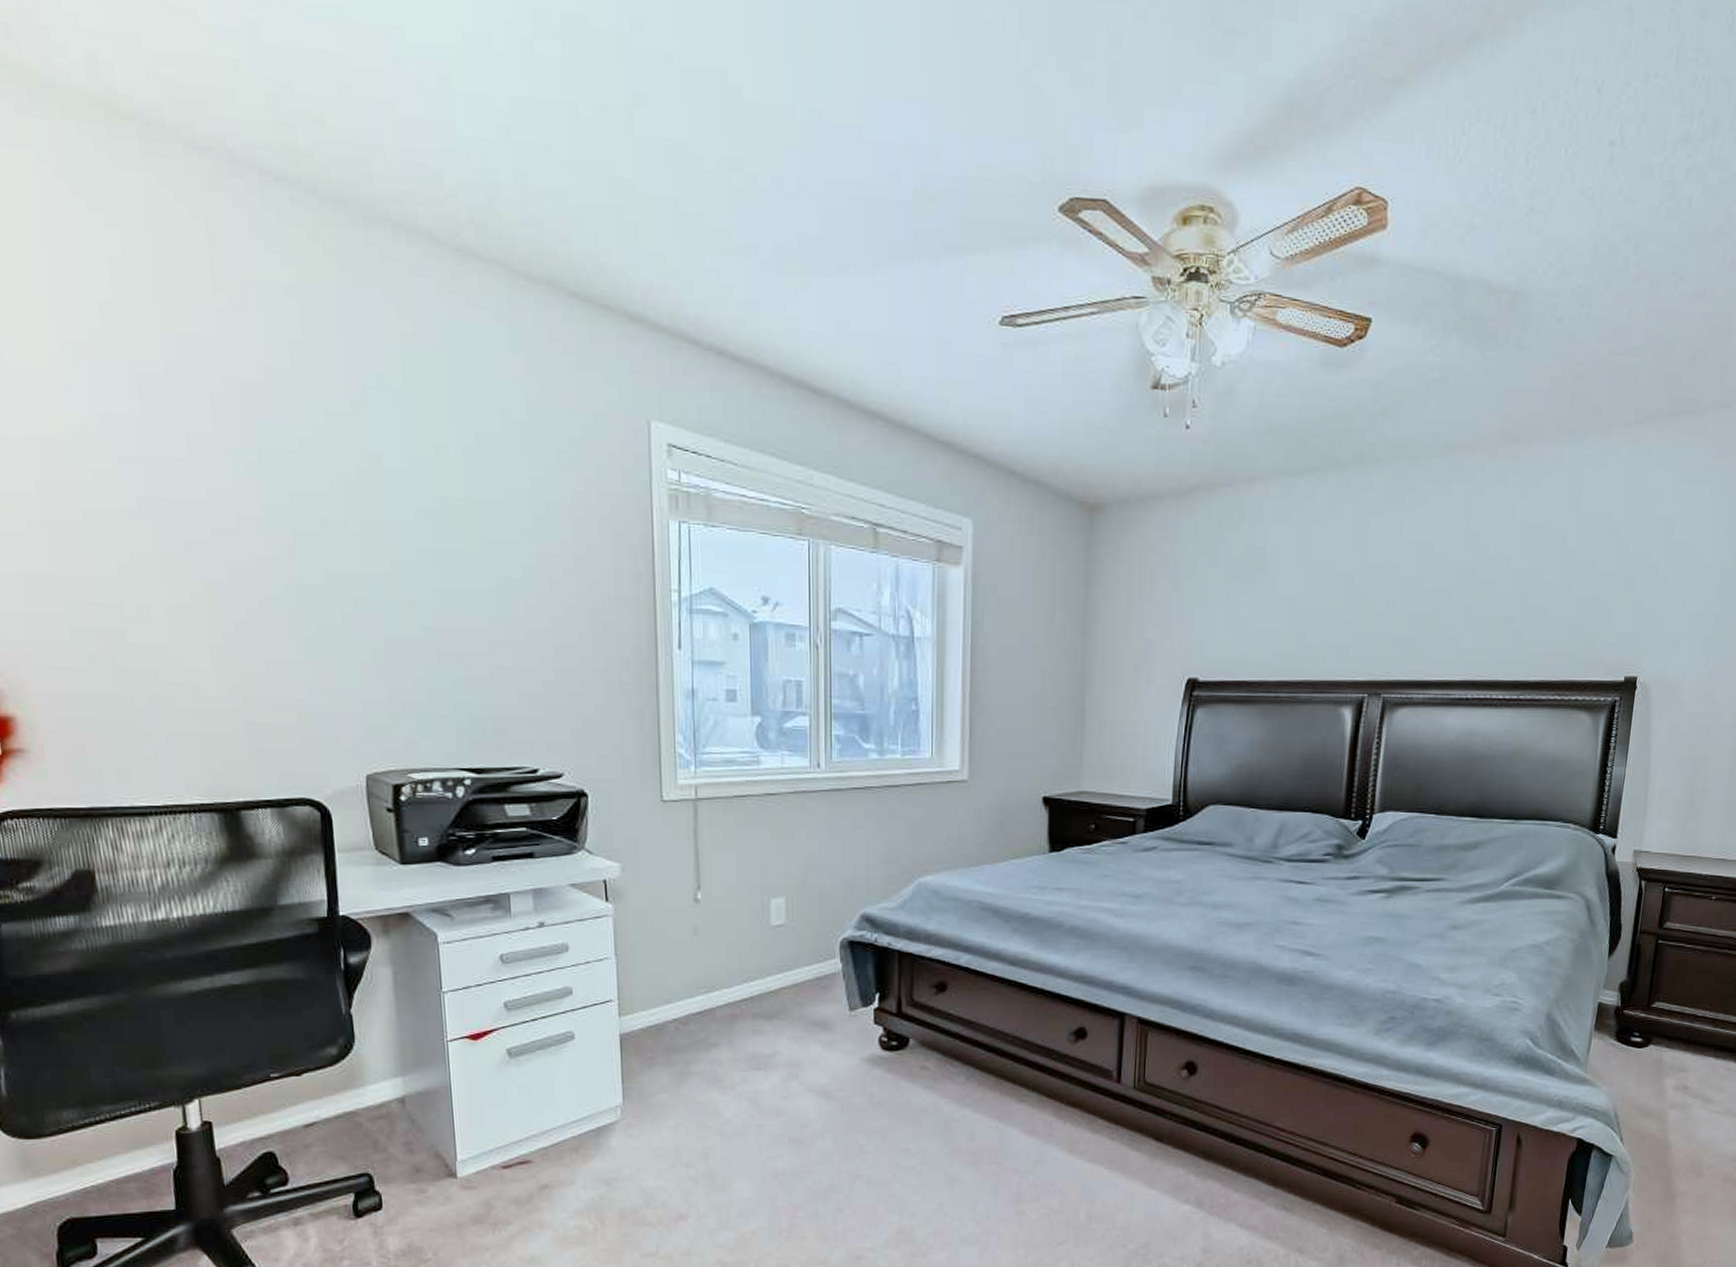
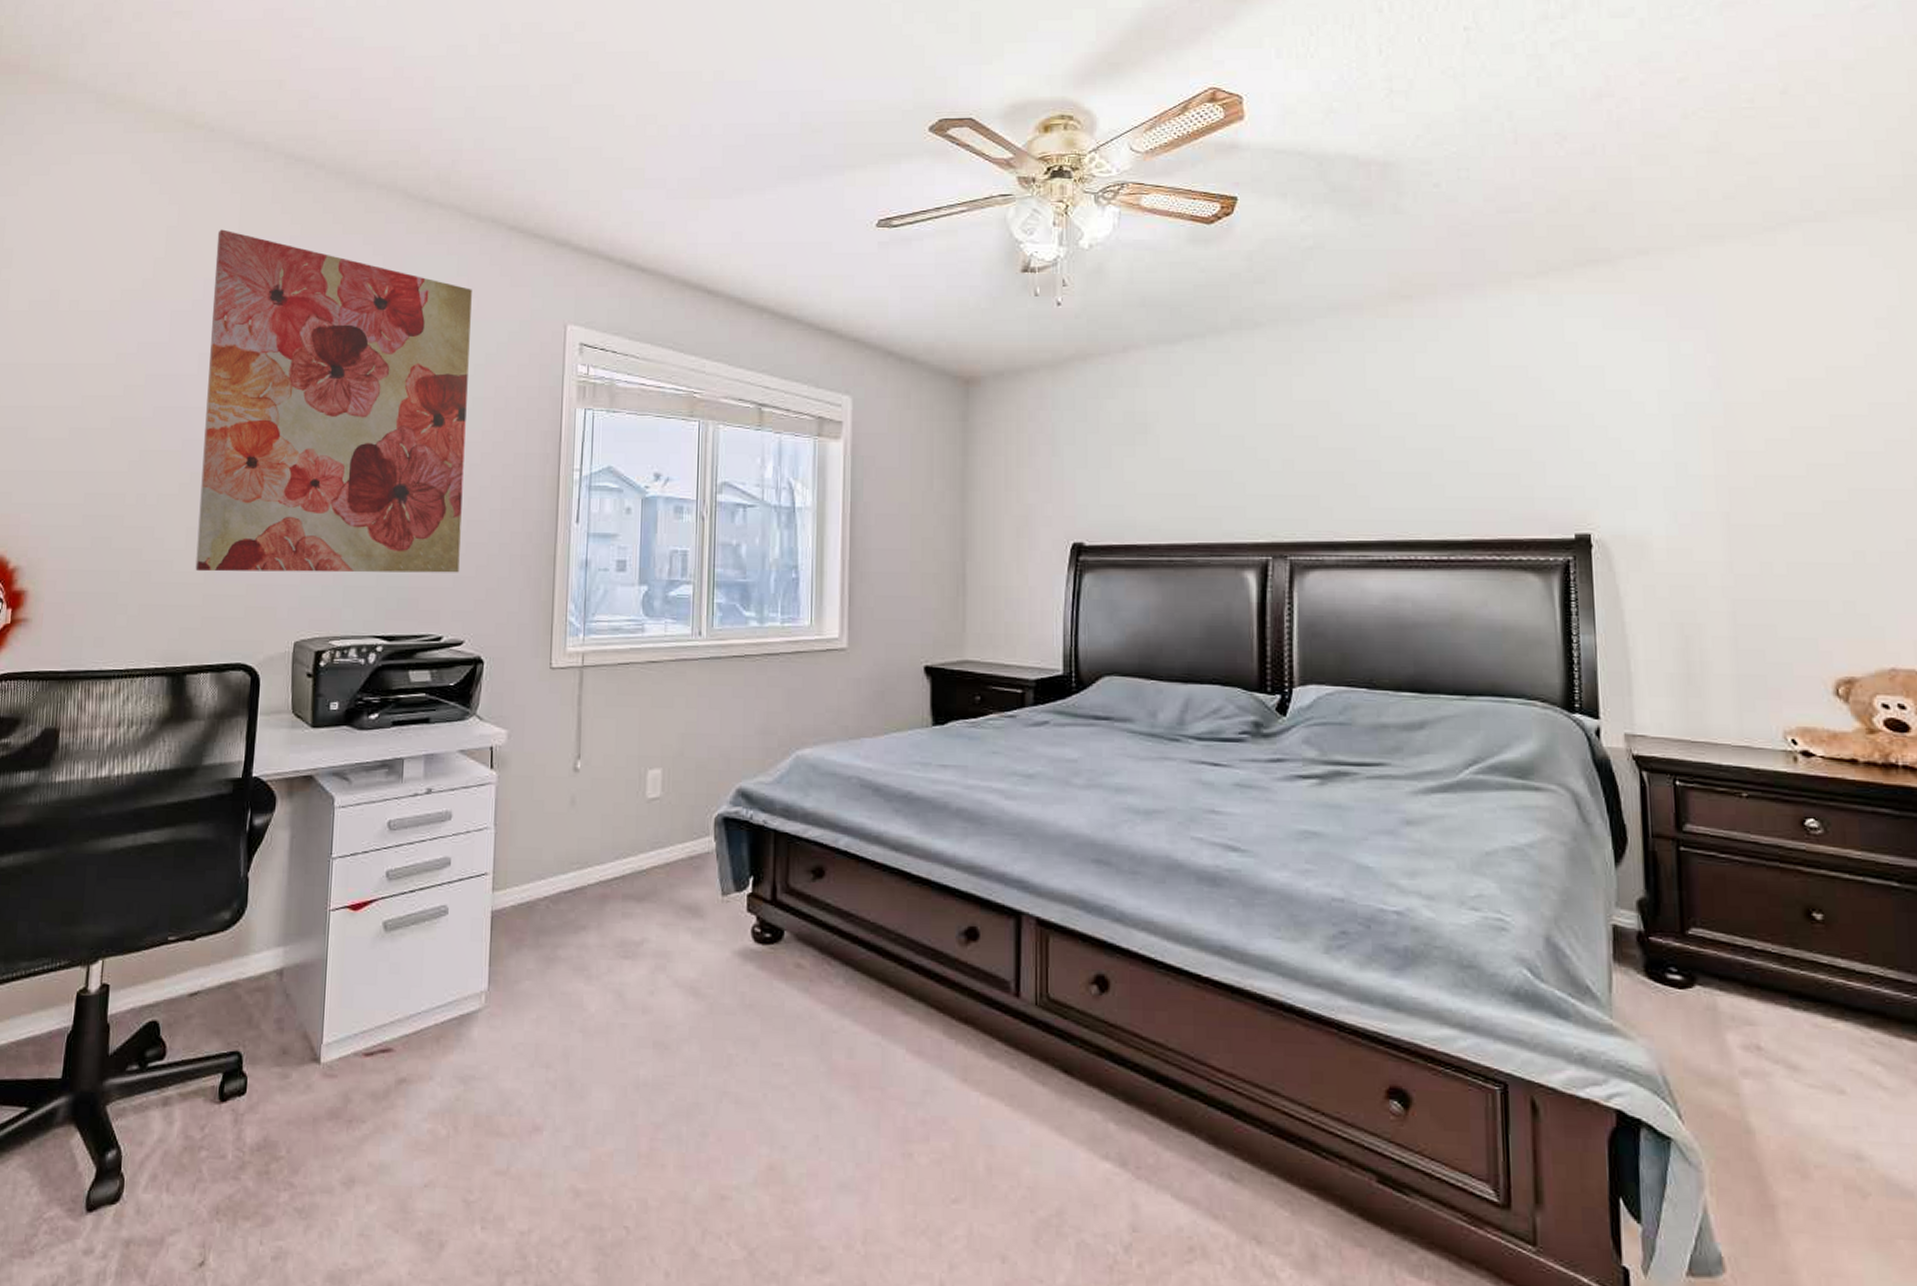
wall art: none [182,267,550,702] -> present [195,229,472,573]

